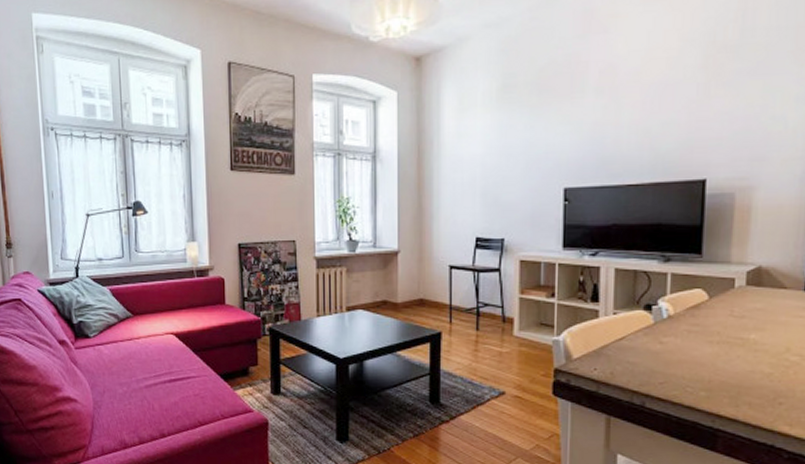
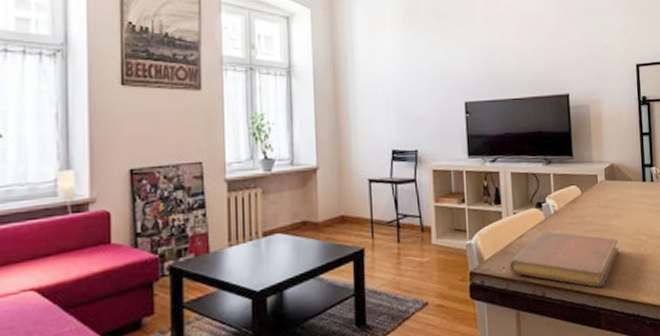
notebook: none [602,337,756,407] -> present [509,231,619,288]

